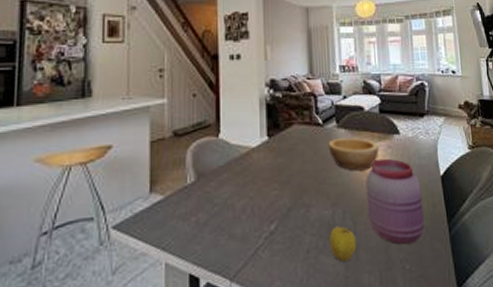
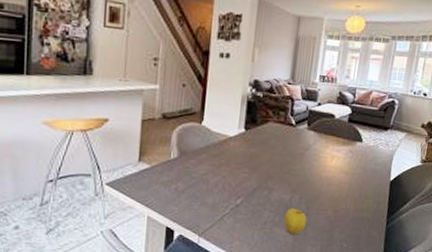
bowl: present [328,137,380,171] -> none [296,138,342,168]
jar: present [365,158,425,245] -> none [320,160,372,229]

